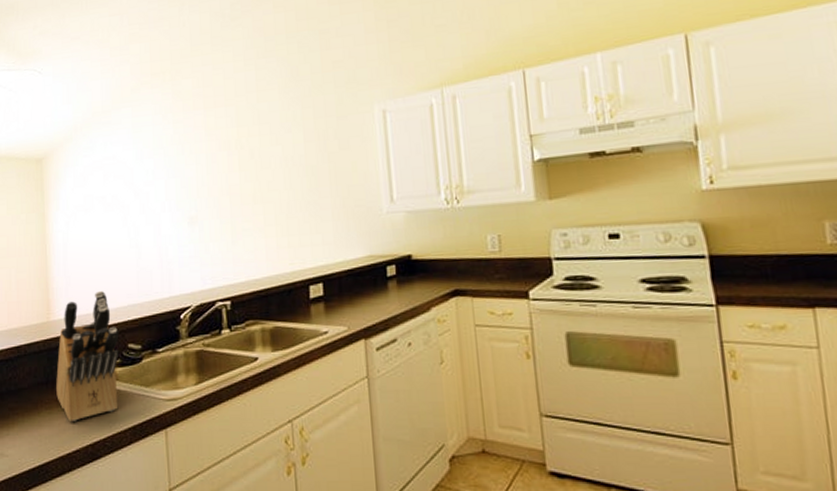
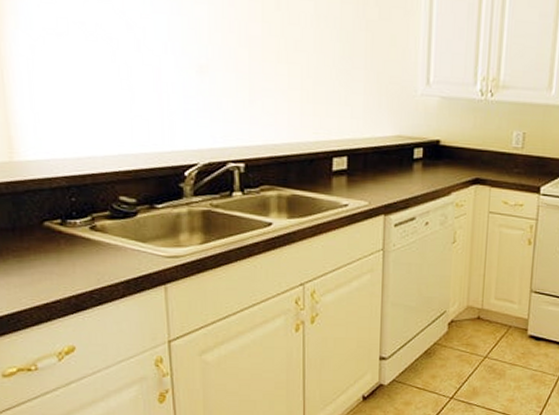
knife block: present [56,290,120,421] -> none [25,133,109,272]

